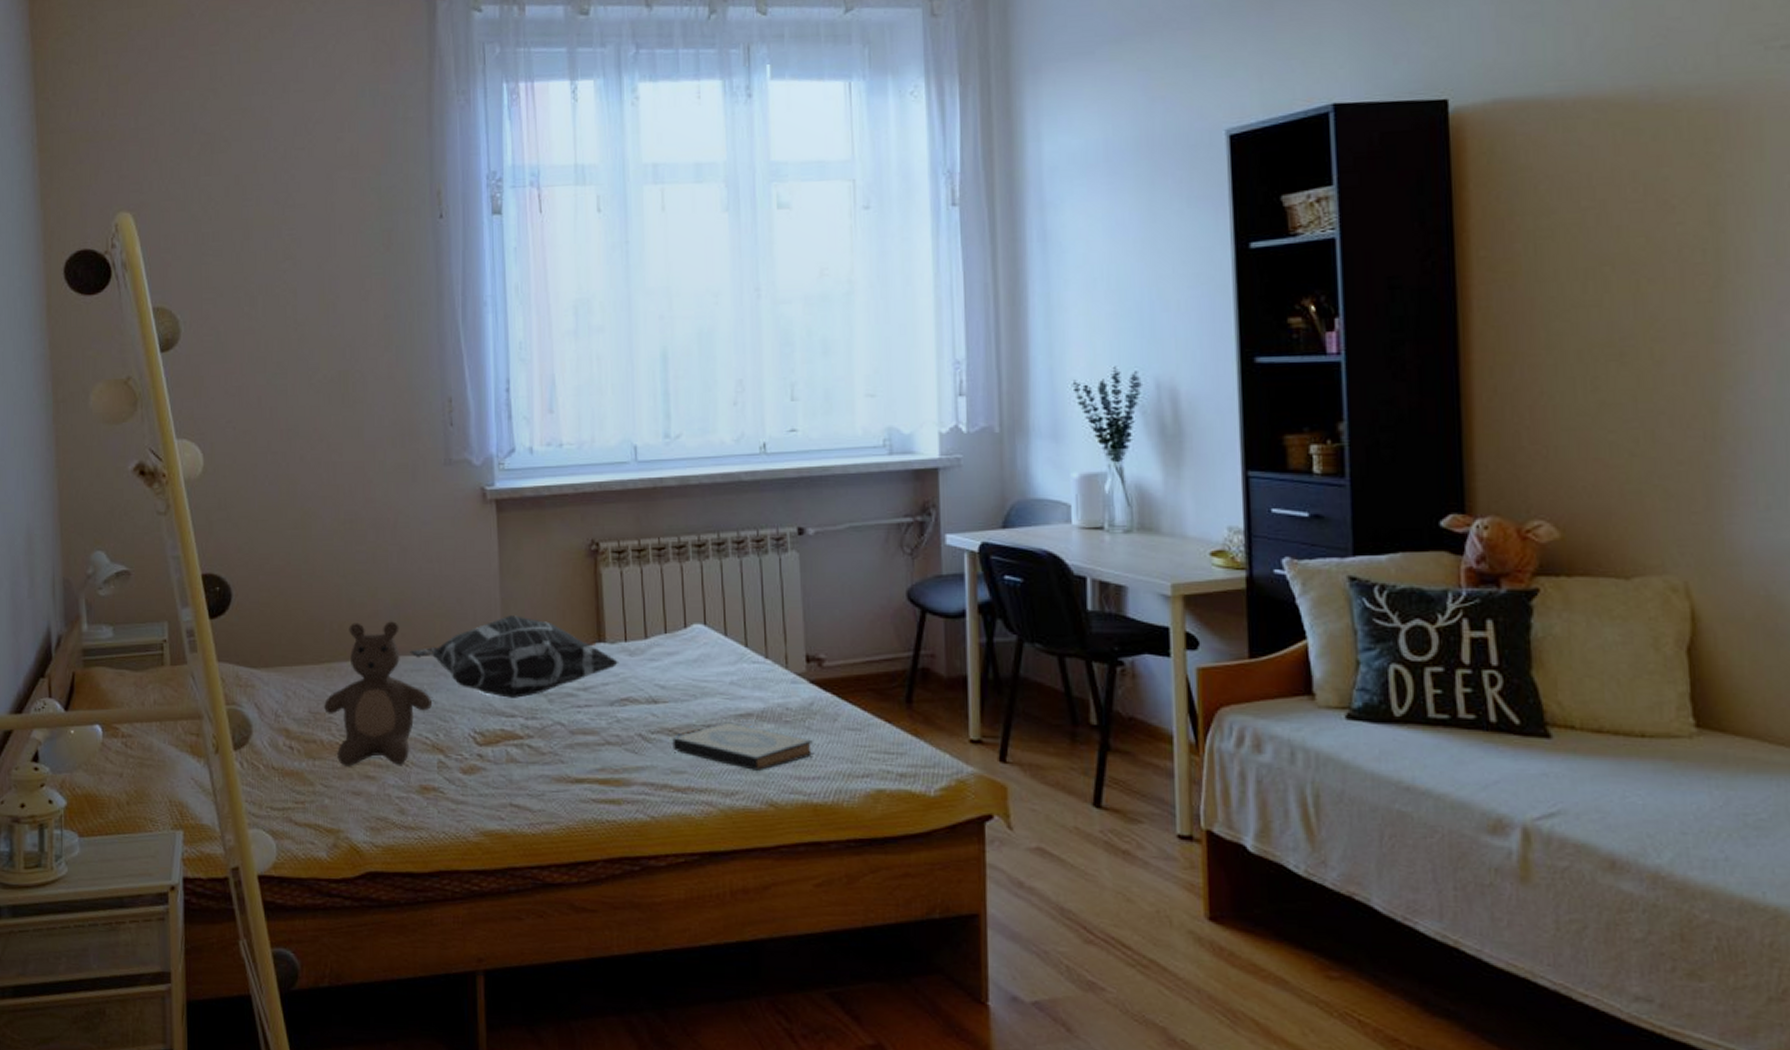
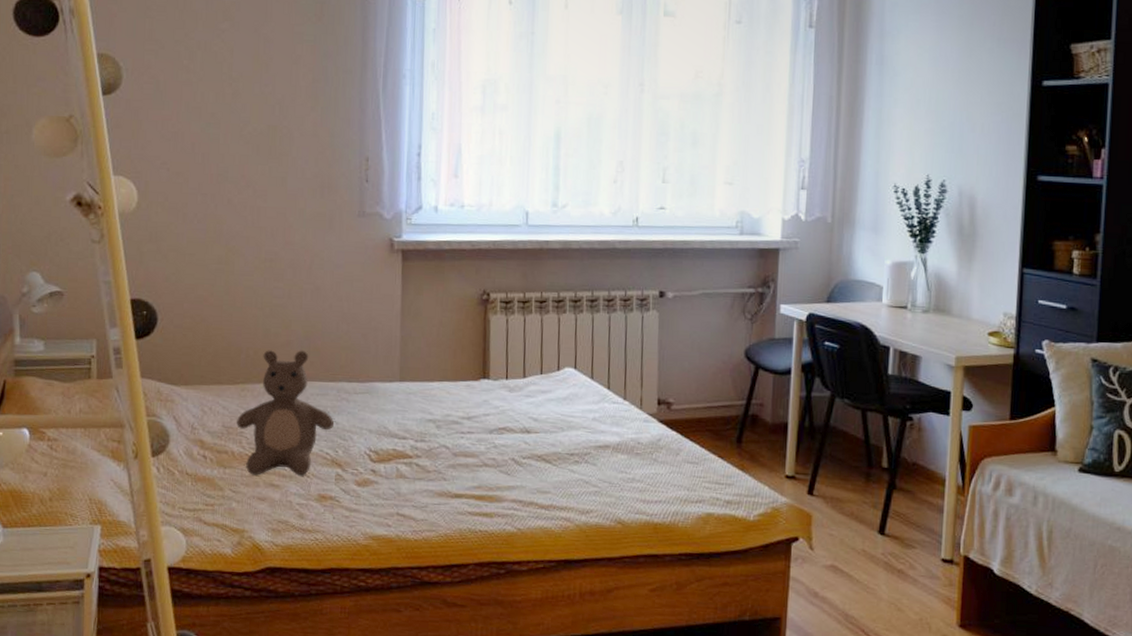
decorative pillow: present [410,615,620,698] -> none [317,351,500,423]
hardback book: present [672,722,815,770] -> none [540,452,659,494]

